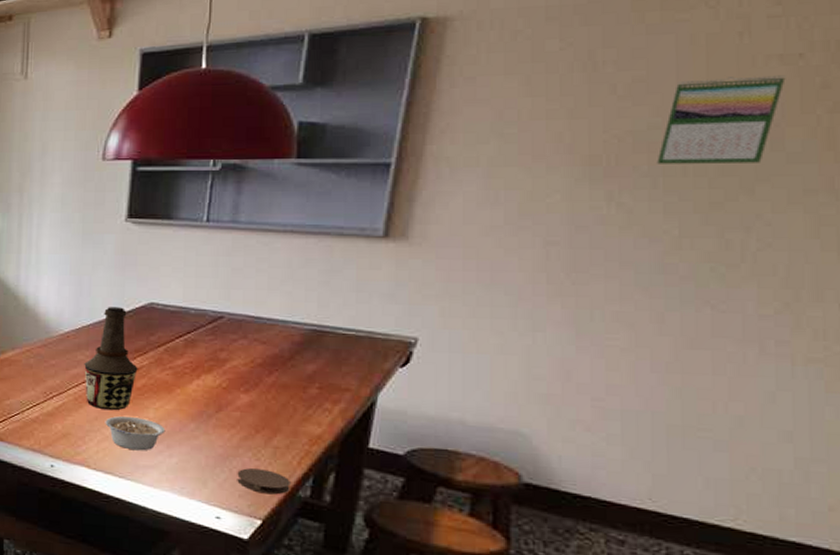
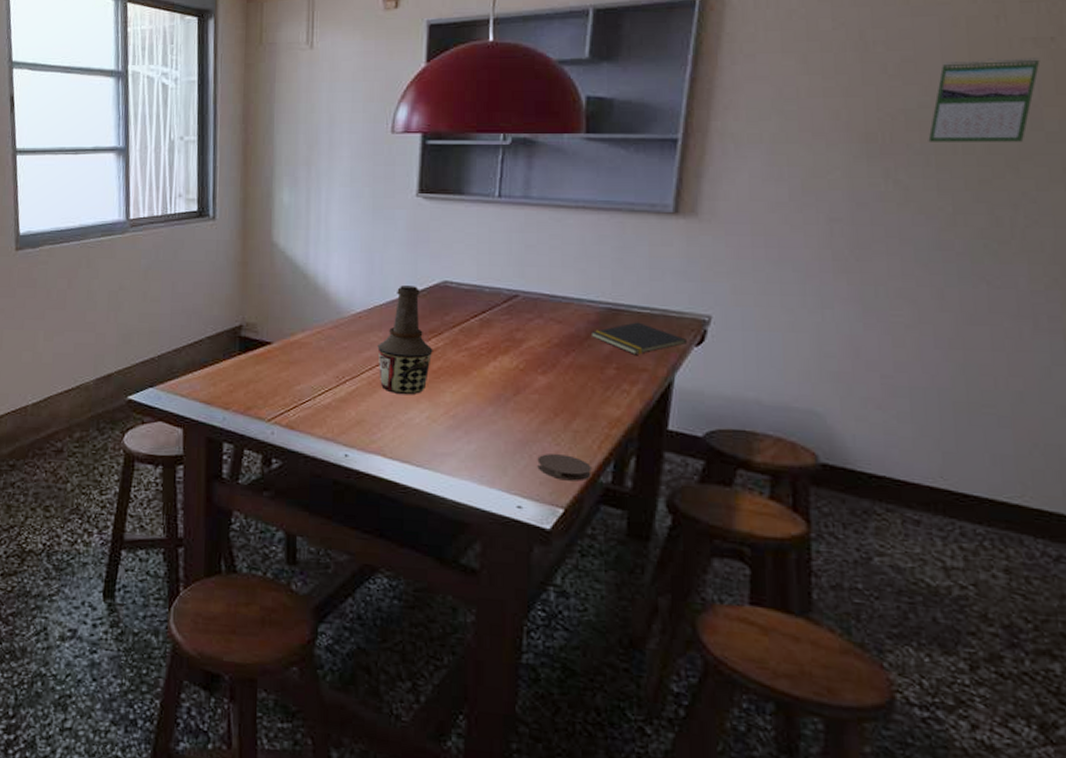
legume: present [105,416,166,451] -> none [400,401,463,438]
notepad: none [294,343,393,375] -> present [590,322,688,355]

